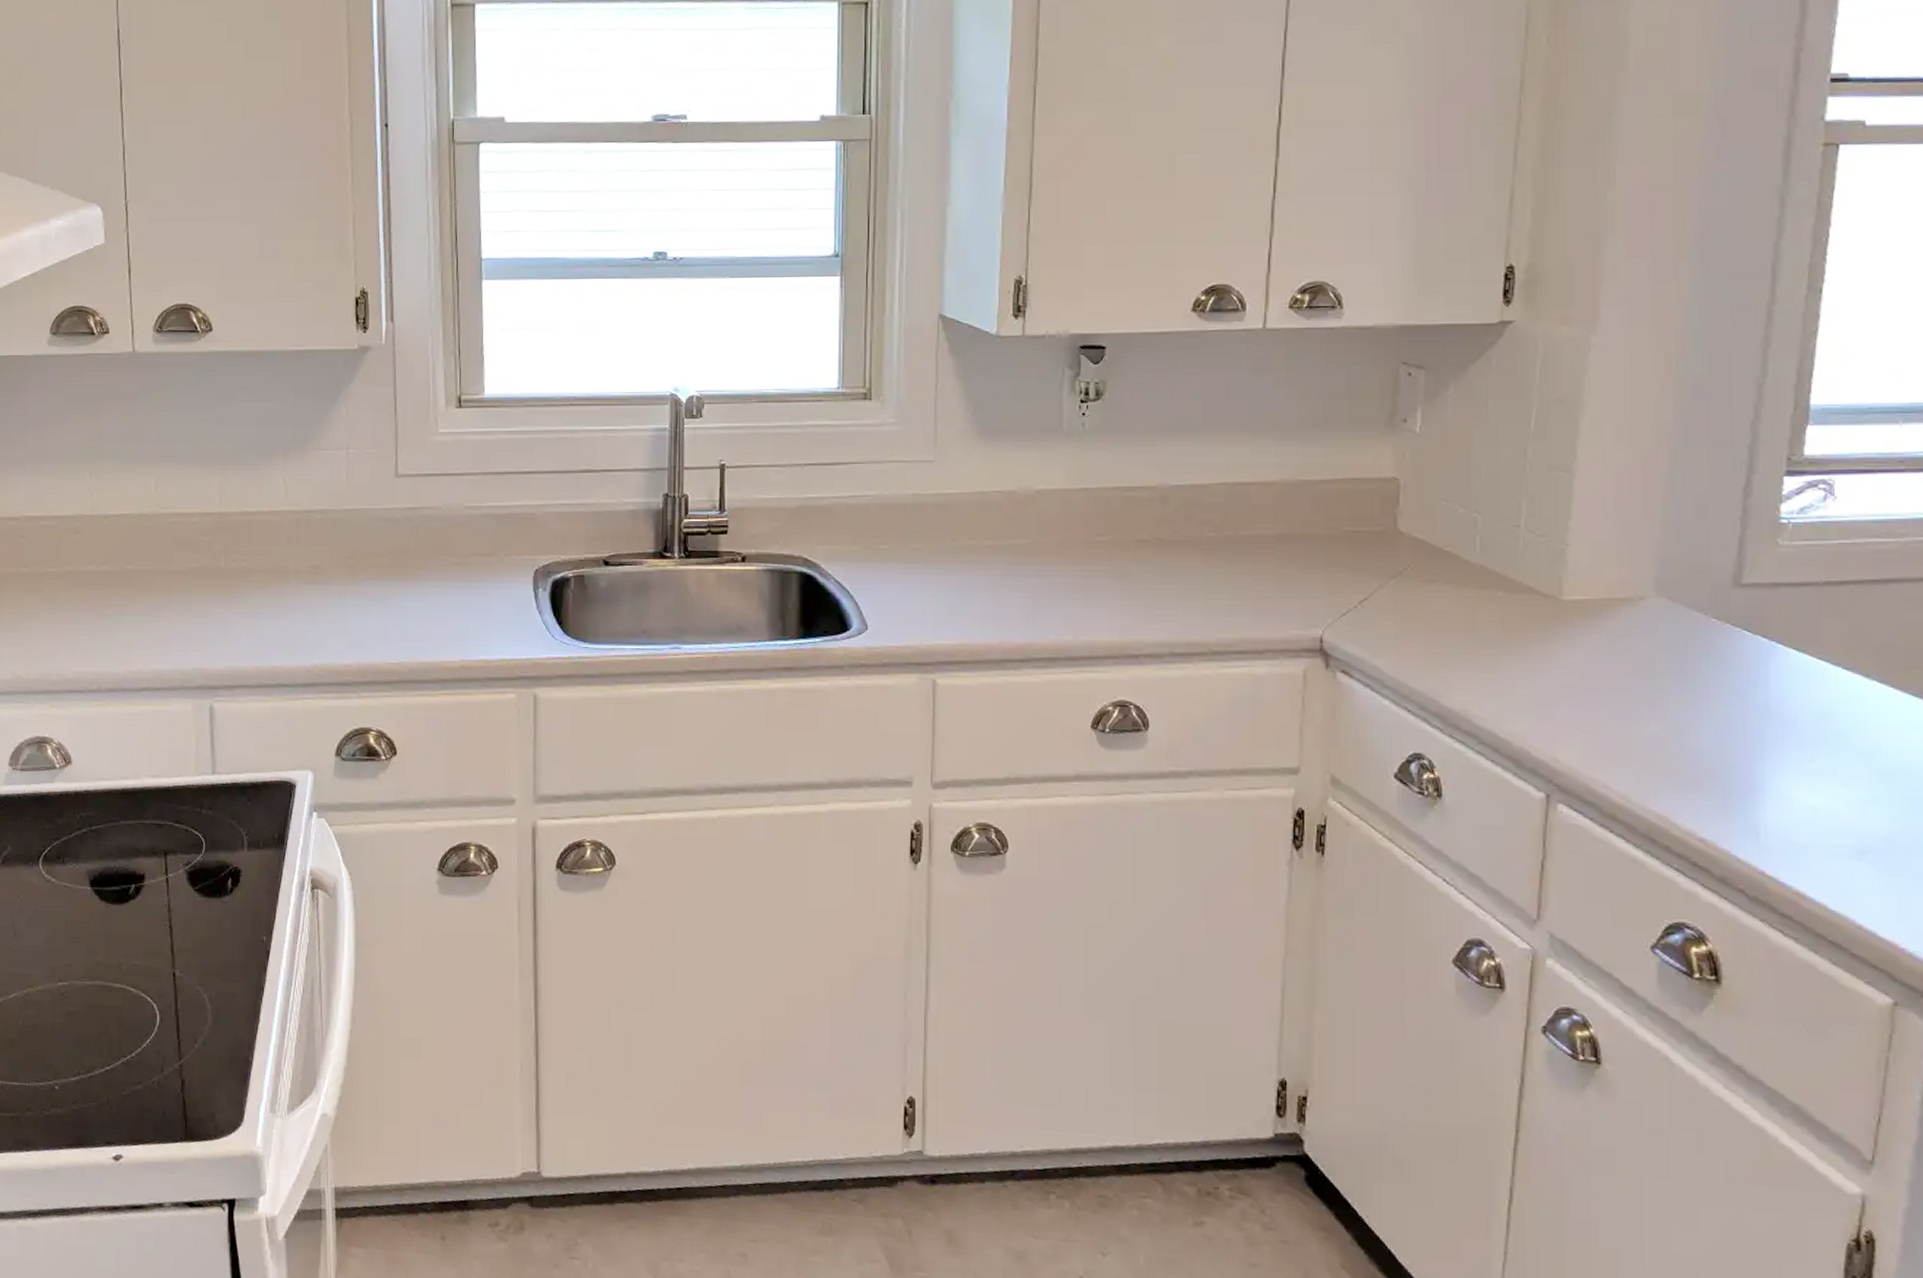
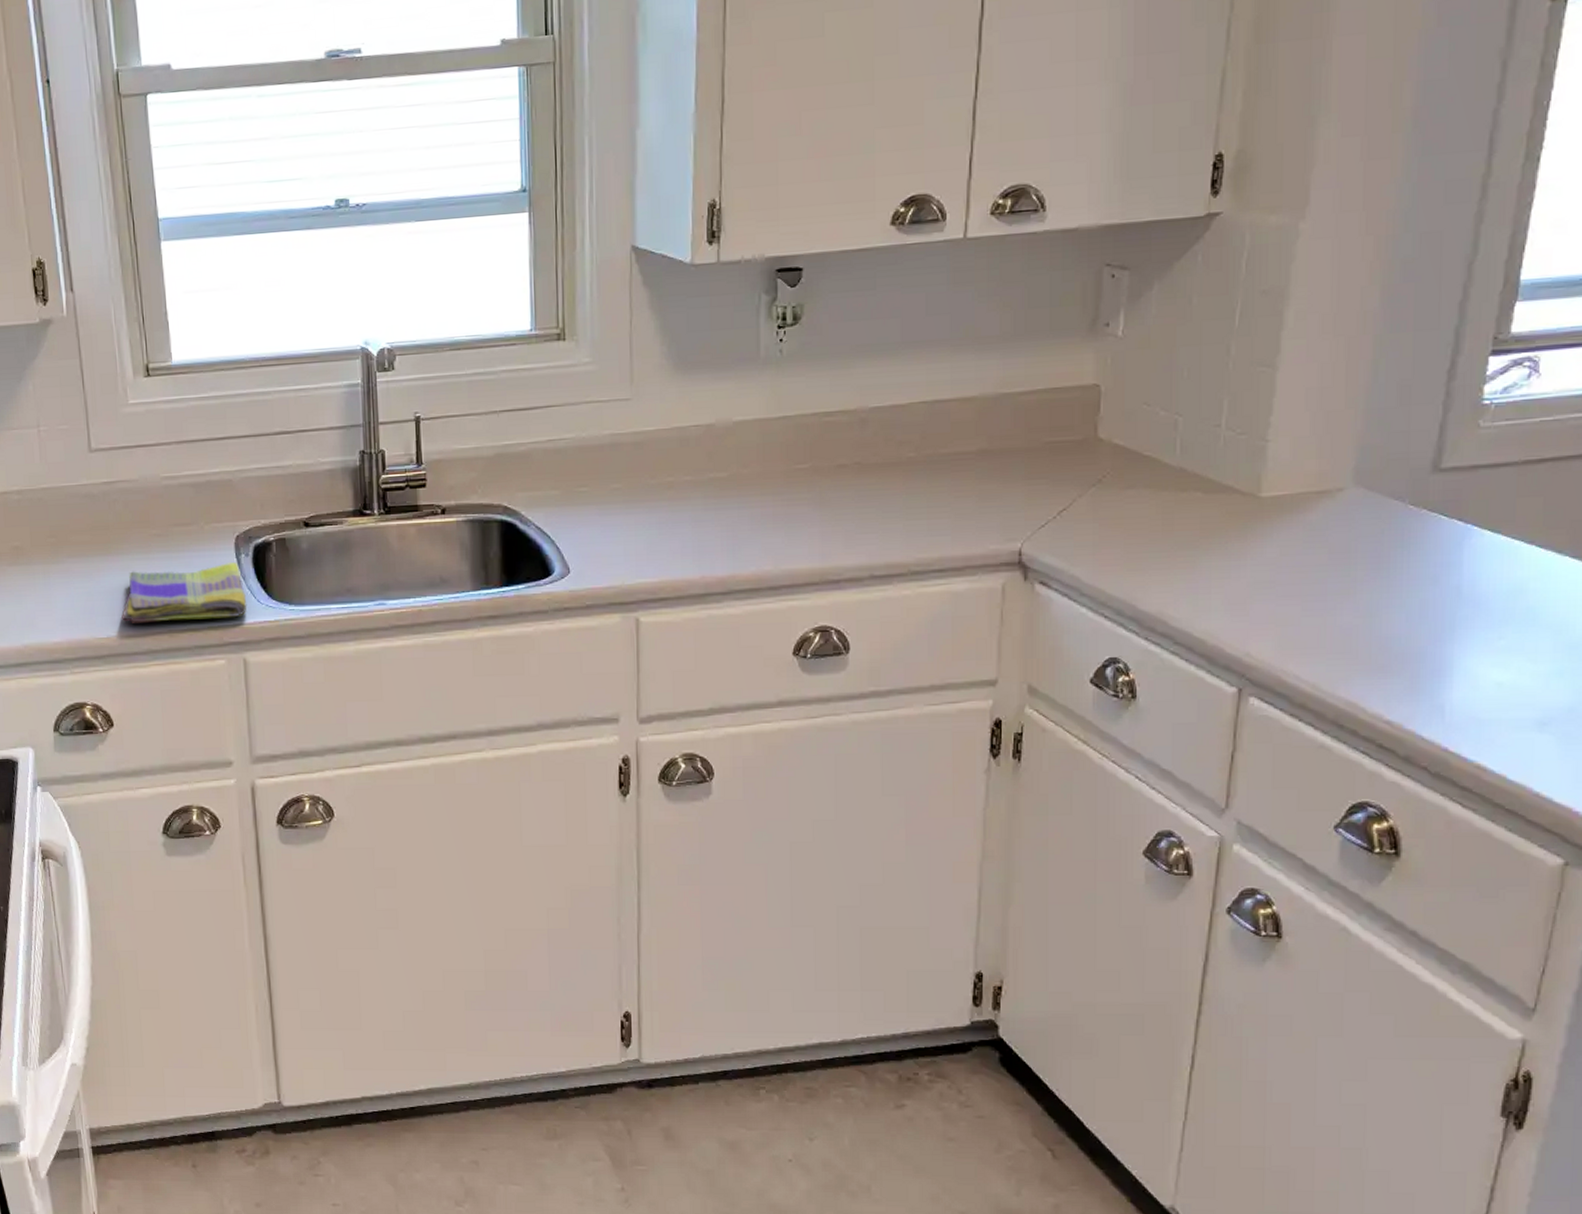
dish towel: none [414,596,542,652] -> present [121,562,247,623]

